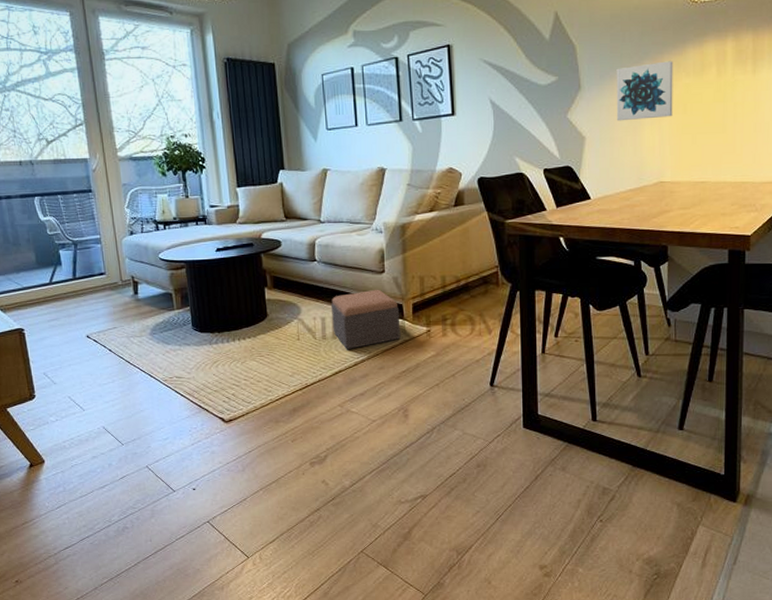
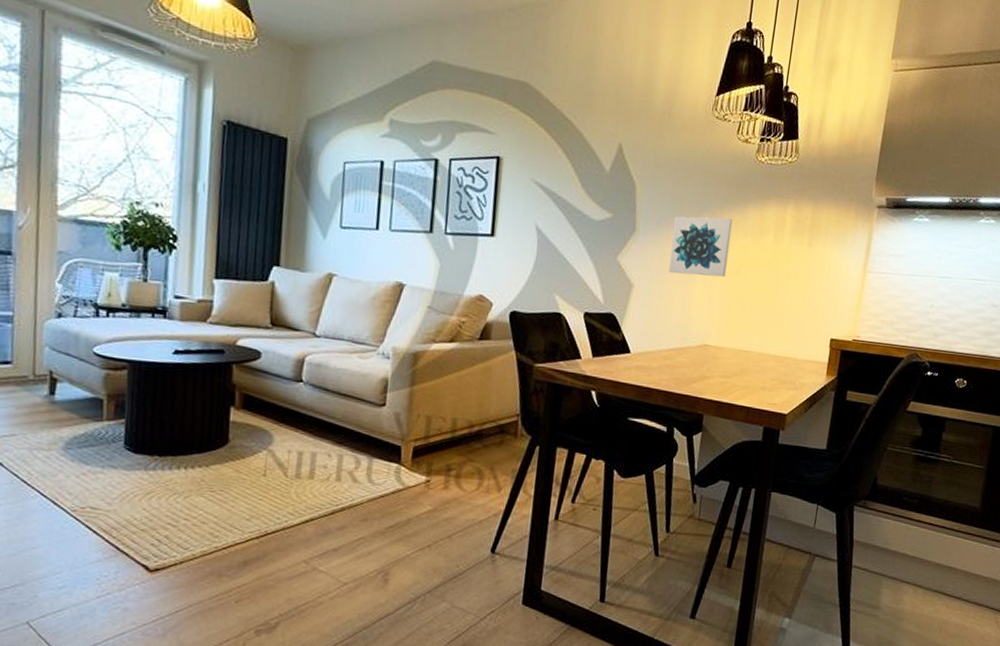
footstool: present [331,289,401,349] -> none [310,424,397,494]

